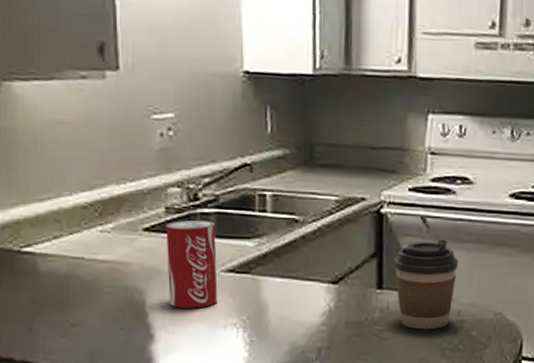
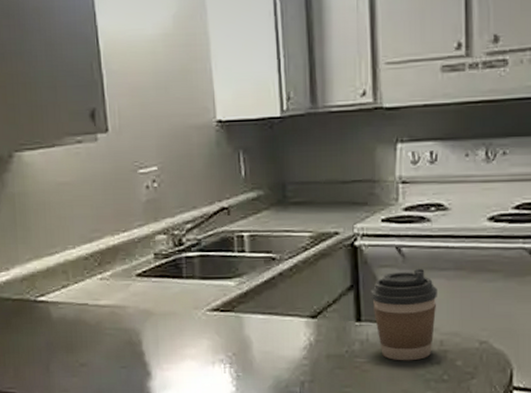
beverage can: present [166,219,218,309] -> none [155,263,205,347]

